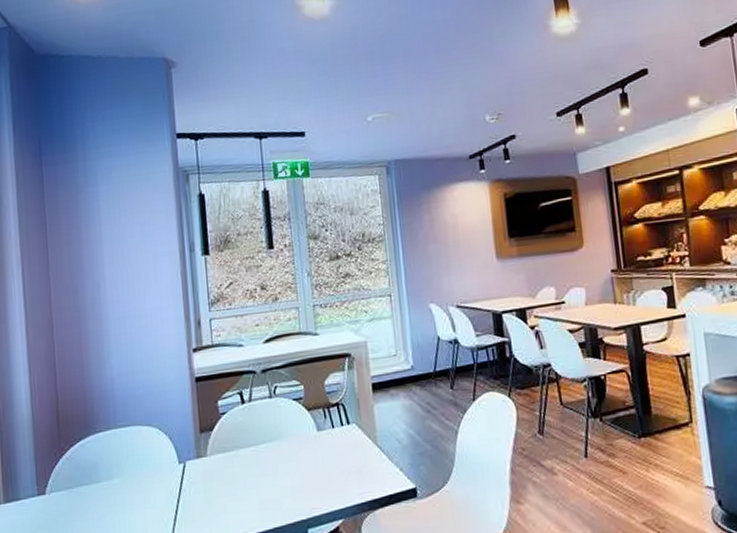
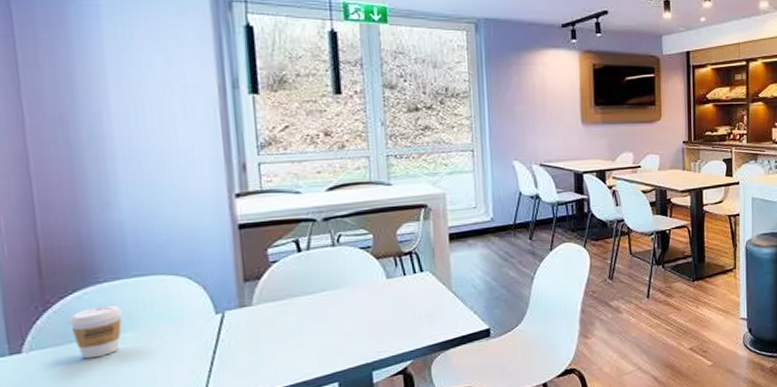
coffee cup: none [76,452,112,502] -> present [68,304,122,359]

